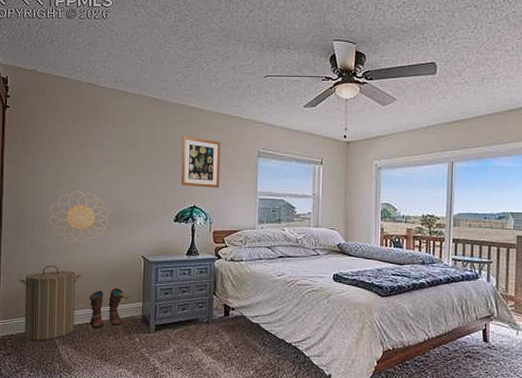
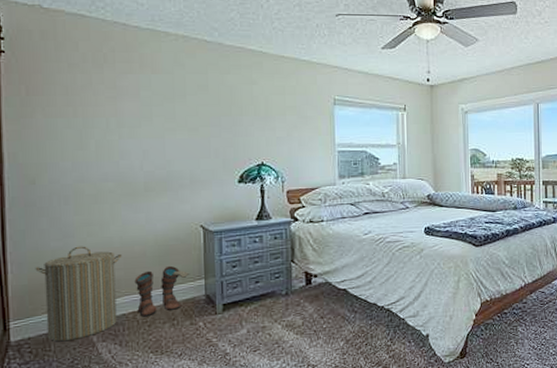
decorative wall piece: present [48,190,110,243] -> none [71,153,155,217]
wall art: present [181,136,221,188] -> none [242,84,291,142]

